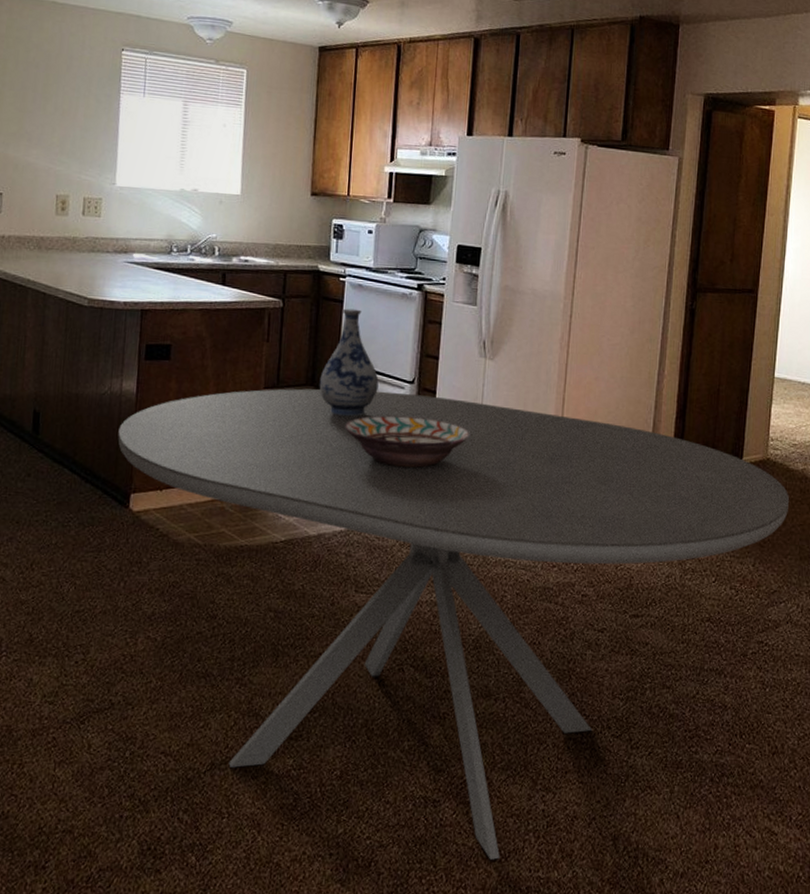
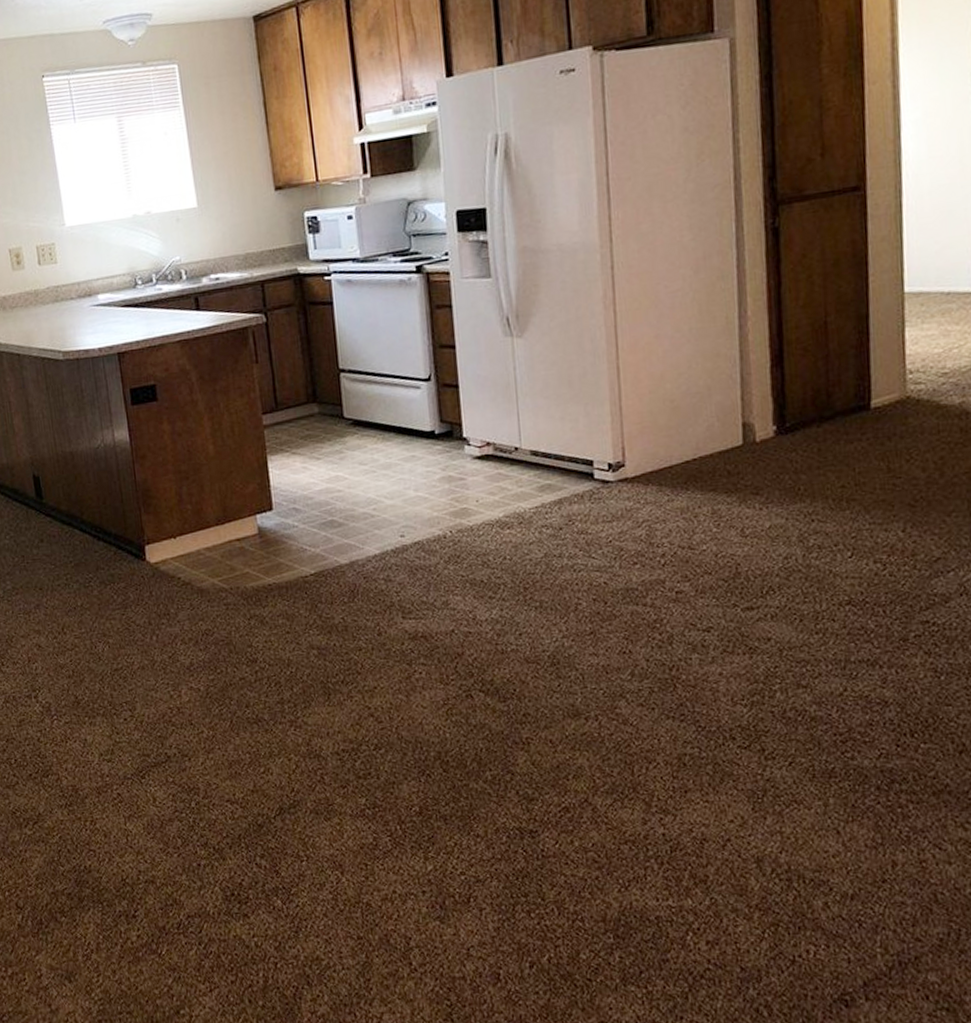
dining table: present [117,388,790,860] -> none [119,386,947,890]
vase: present [319,308,379,417] -> none [321,308,390,430]
decorative bowl: present [345,415,470,468] -> none [359,417,508,477]

